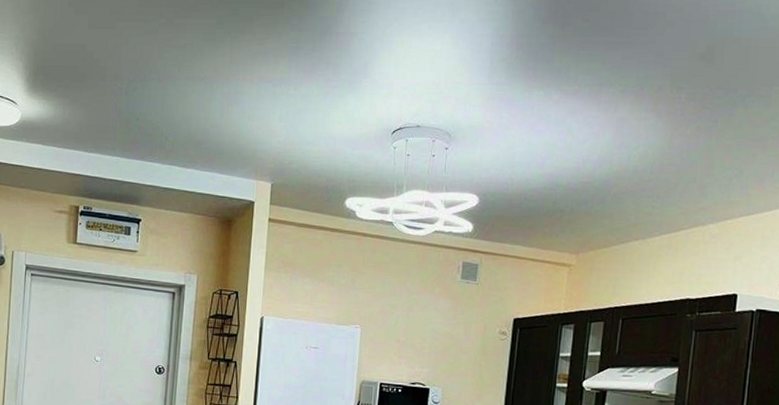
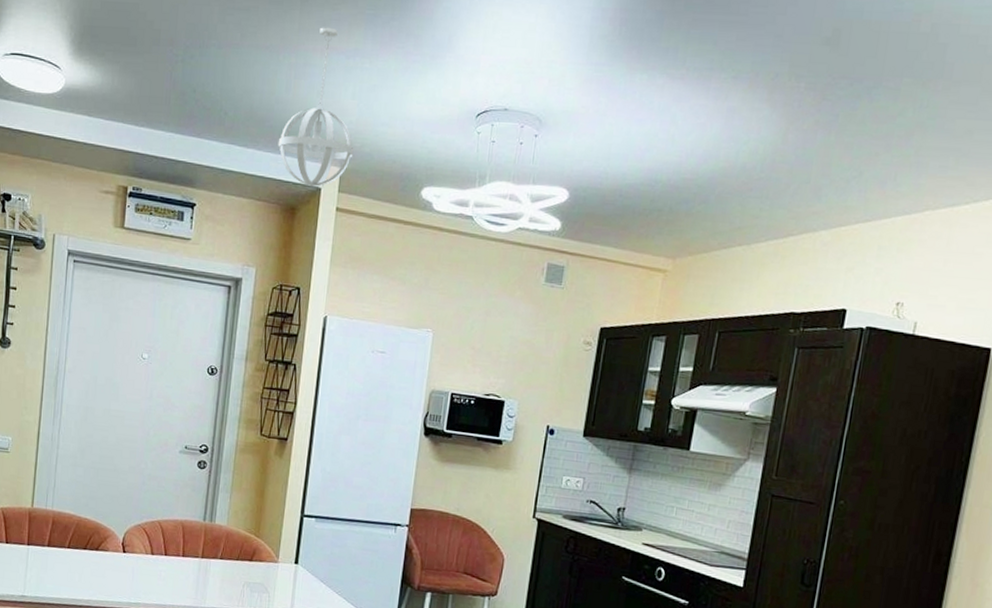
pendant light: none [214,59,283,201] -> present [277,27,354,187]

